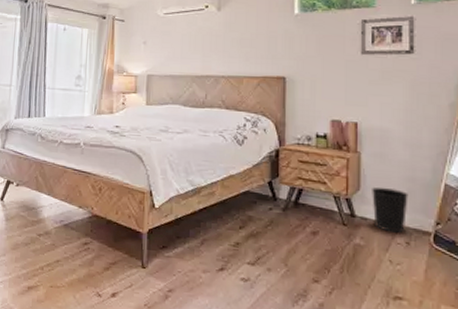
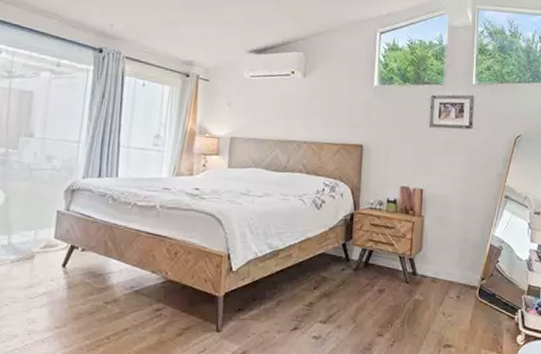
wastebasket: present [372,187,408,233] -> none [431,247,461,288]

